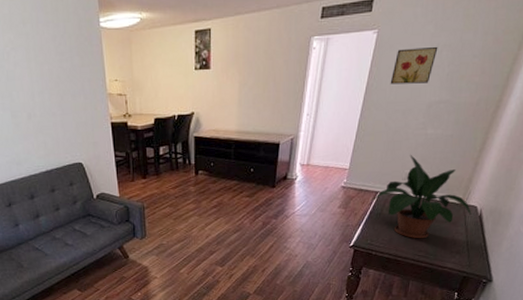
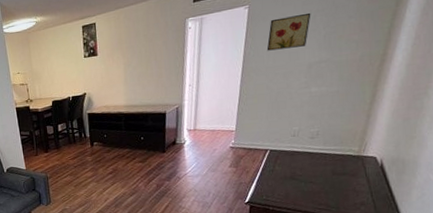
potted plant: present [373,155,472,239] -> none [263,113,372,192]

